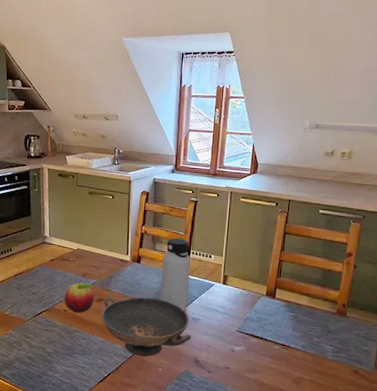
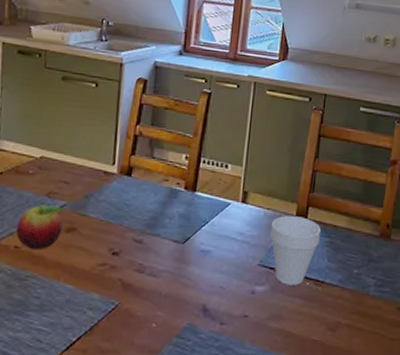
decorative bowl: present [101,297,192,357] -> none [71,223,199,308]
water bottle: present [161,238,191,311] -> none [158,142,201,241]
cup: none [245,294,287,348] -> present [270,215,322,285]

